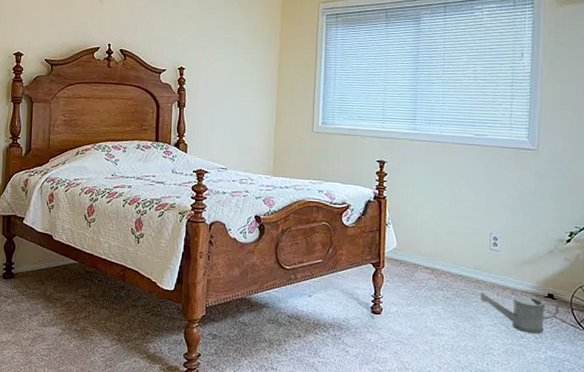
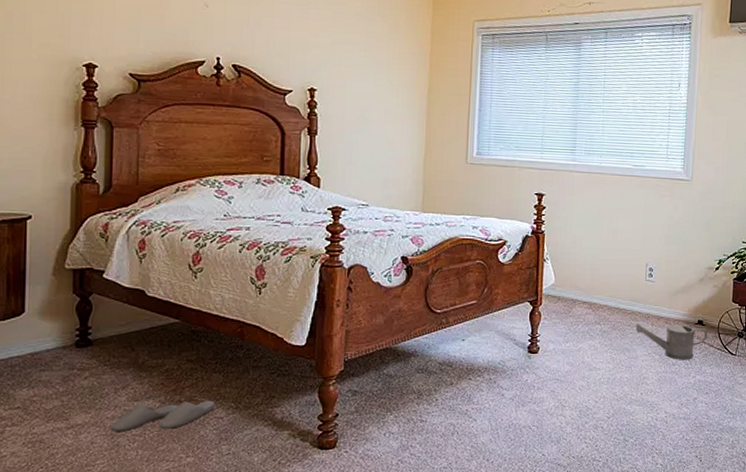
slippers: none [26,329,102,353] -> present [111,401,214,431]

